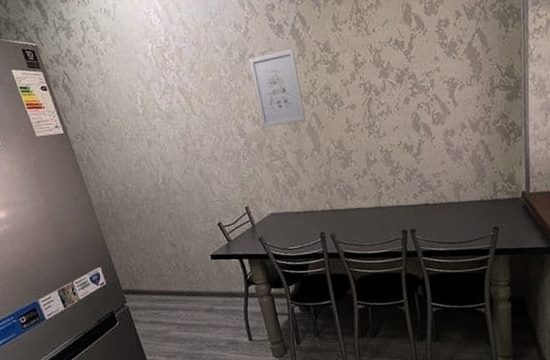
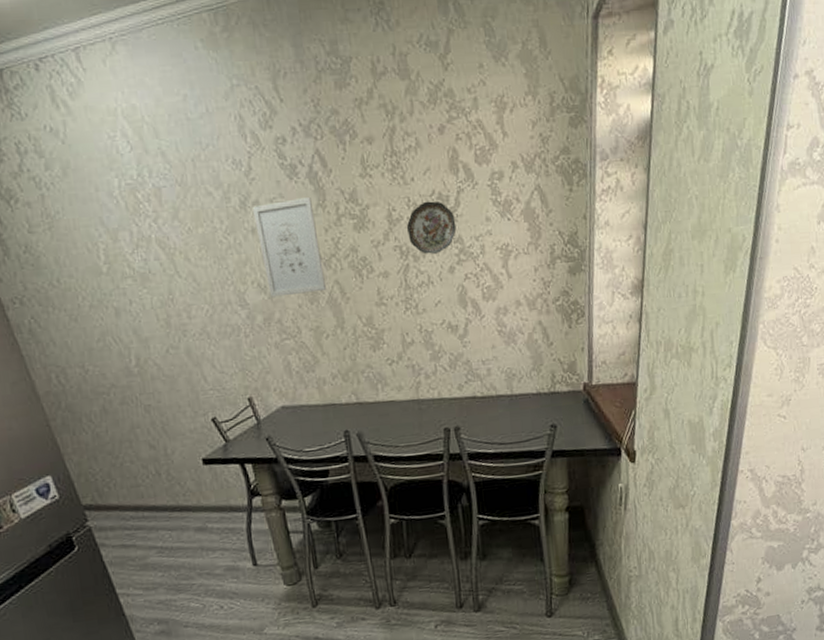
decorative plate: none [369,46,410,89] -> present [406,201,457,255]

